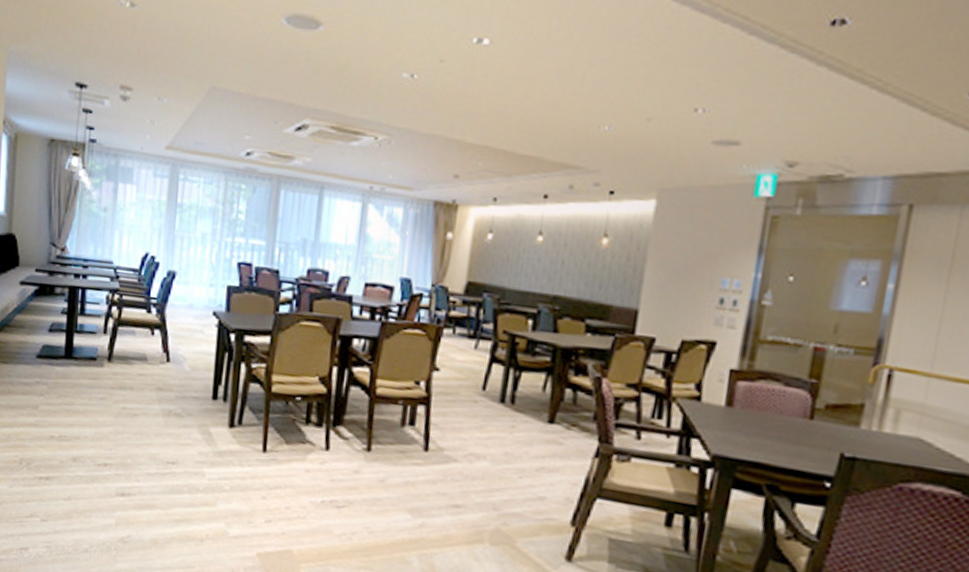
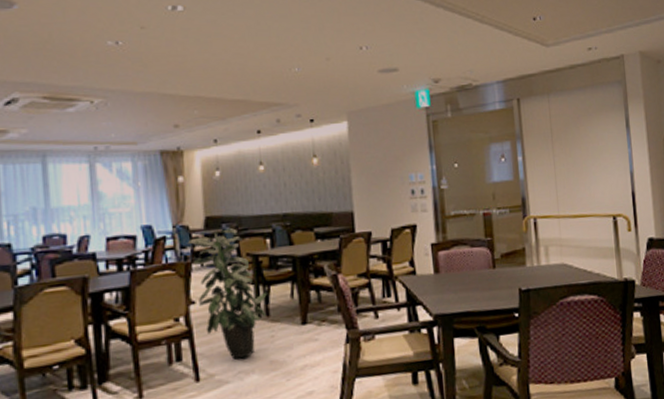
indoor plant: none [442,299,518,442] -> present [187,228,268,360]

